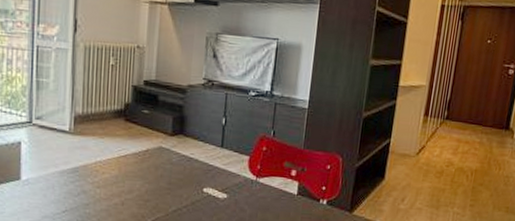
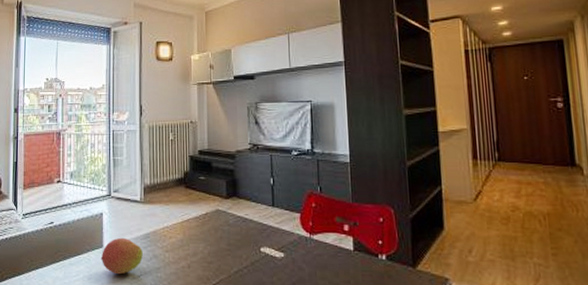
fruit: none [17,169,69,210] -> present [100,237,143,275]

